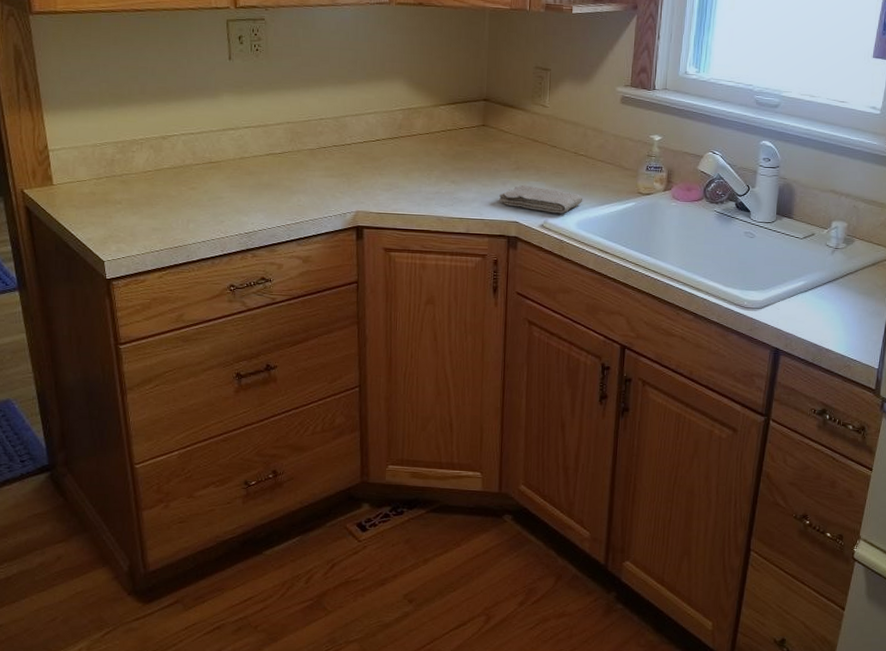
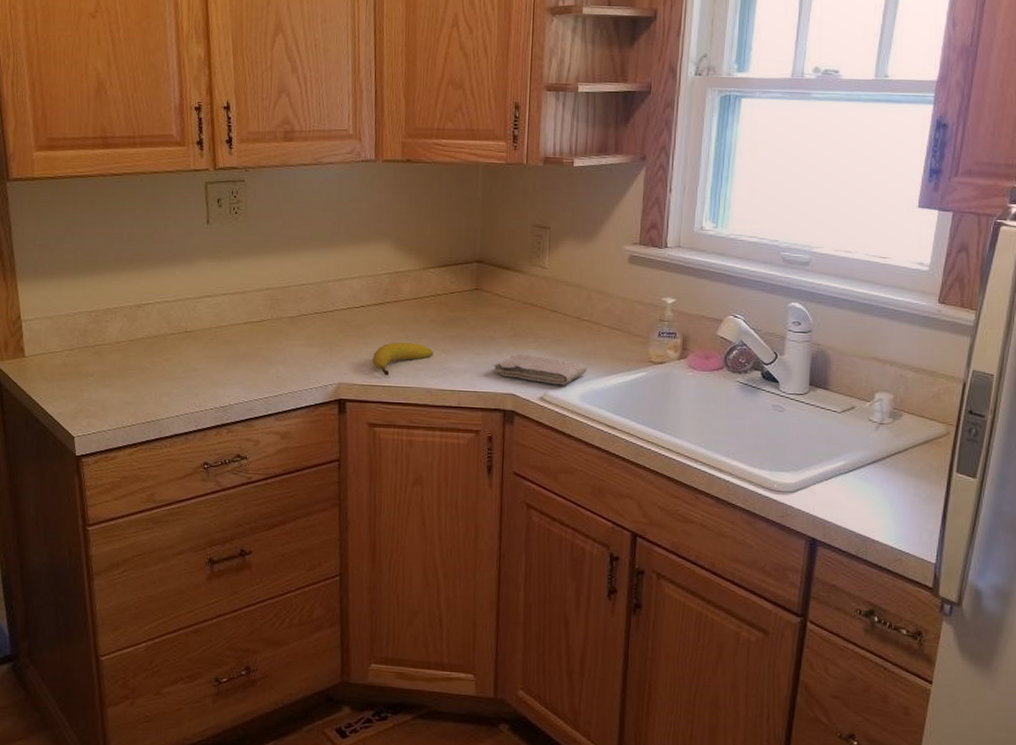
fruit: none [388,174,444,204] -> present [373,342,433,376]

